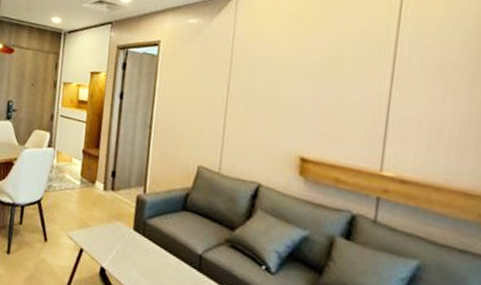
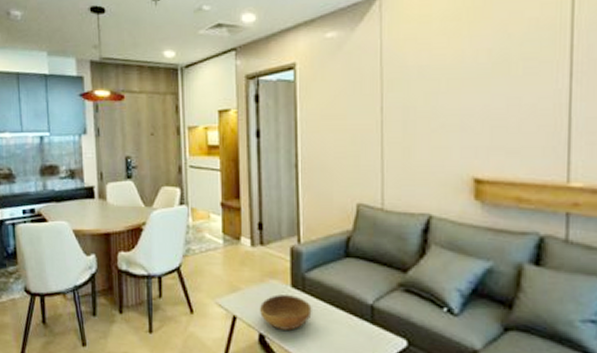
bowl: none [103,235,149,268] -> present [259,294,312,331]

